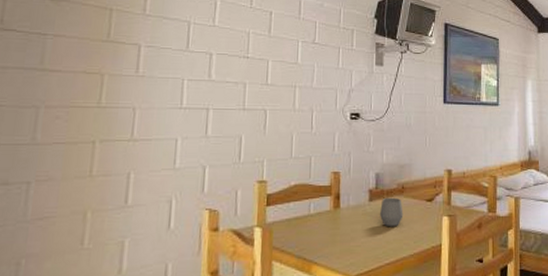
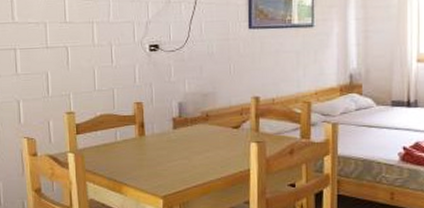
cup: present [379,197,404,227] -> none [184,125,209,153]

